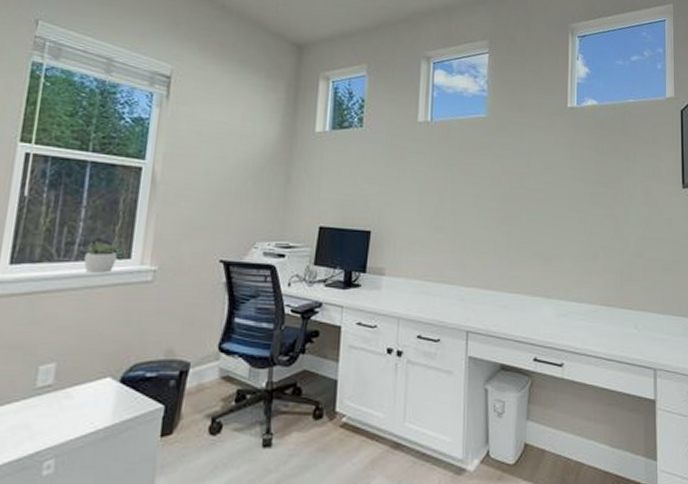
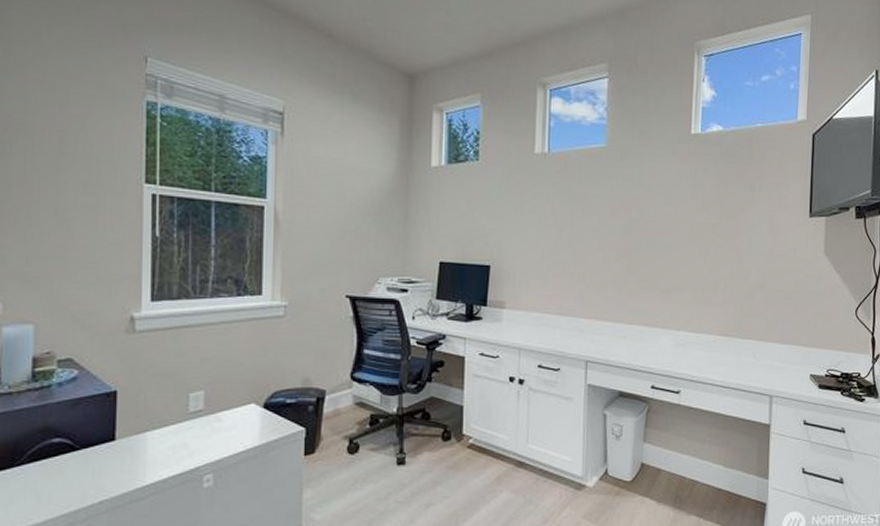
succulent plant: present [84,241,118,273] -> none [219,278,250,309]

